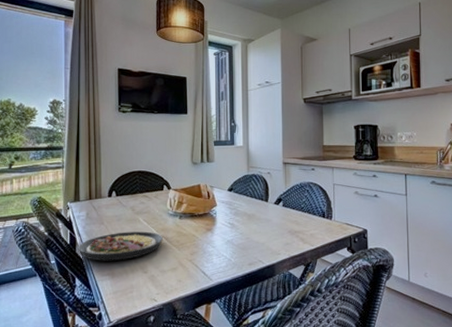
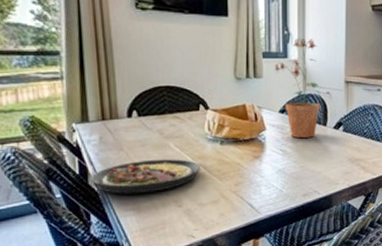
potted plant: none [224,128,262,212] -> present [274,37,320,138]

